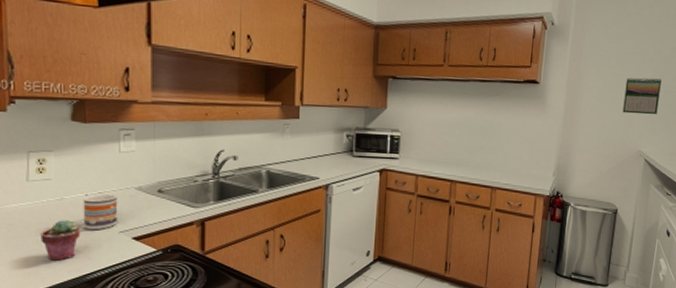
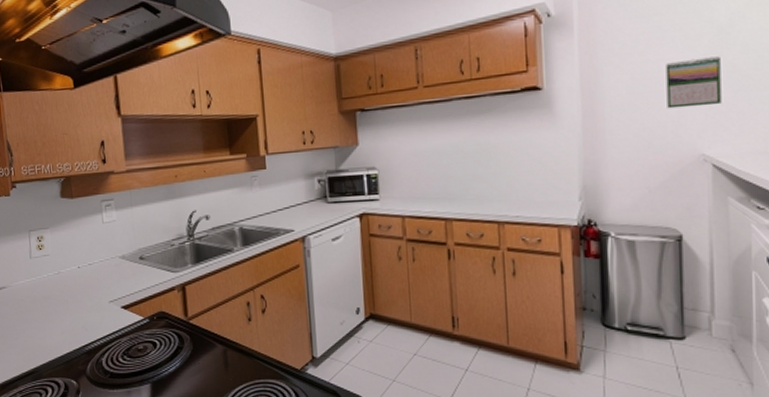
potted succulent: present [40,220,81,261] -> none [44,293,77,333]
mug: present [83,194,118,230] -> none [76,264,108,302]

